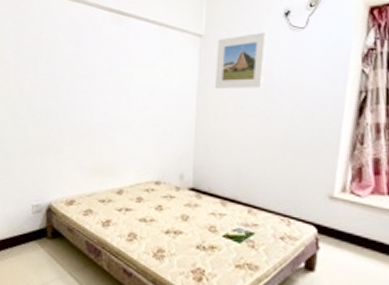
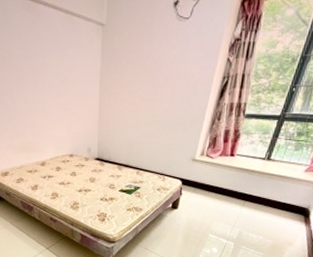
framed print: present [214,31,267,88] -> none [114,21,159,76]

